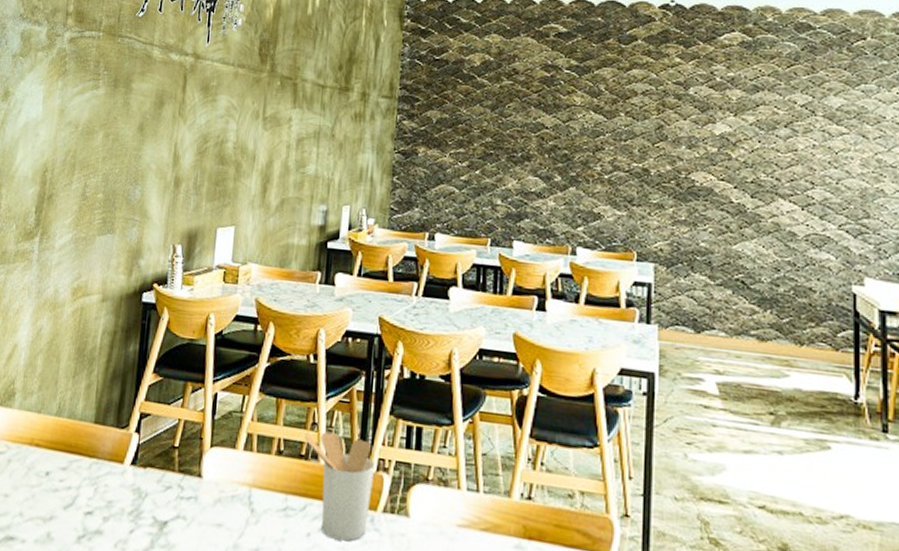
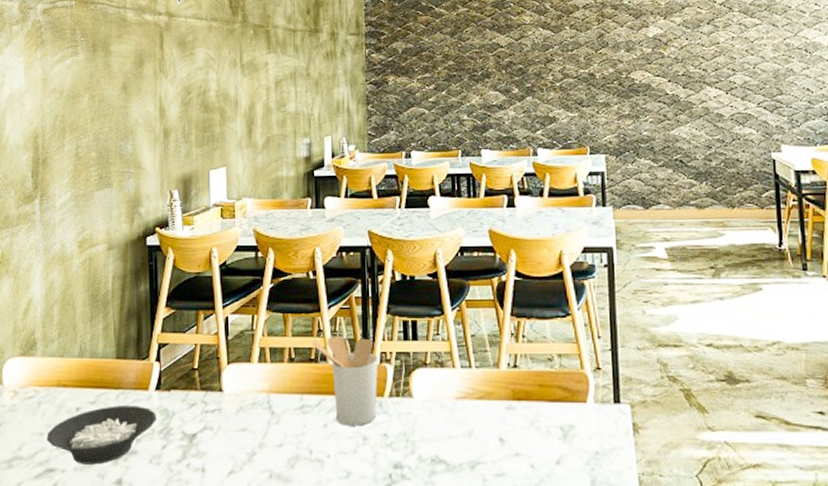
cereal bowl: none [11,475,128,540] -> present [46,406,156,465]

